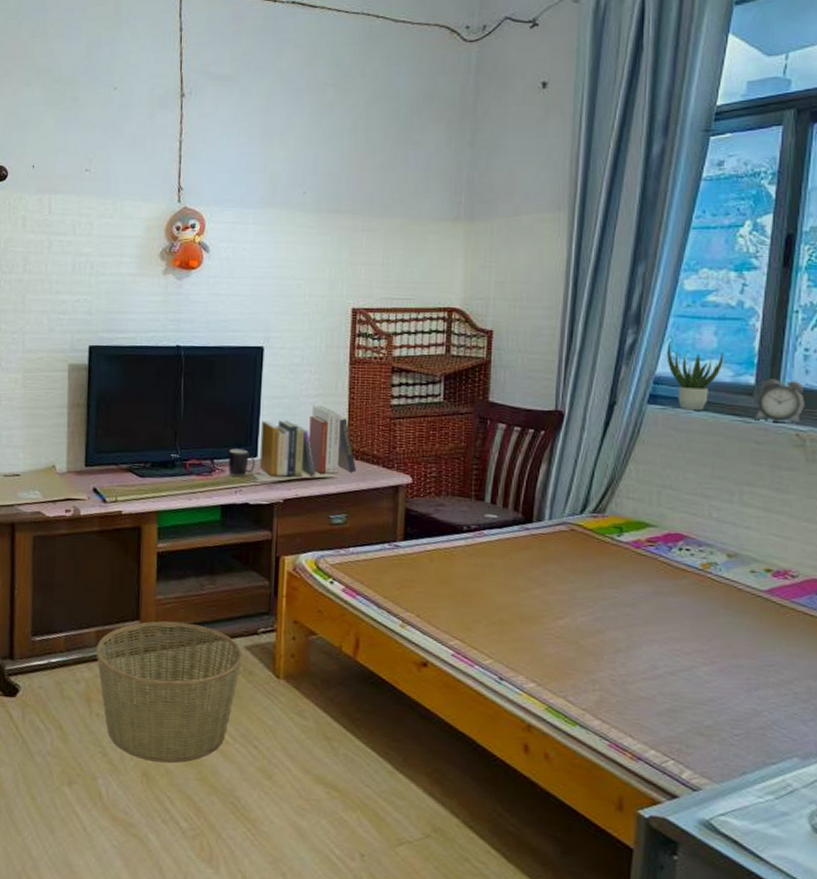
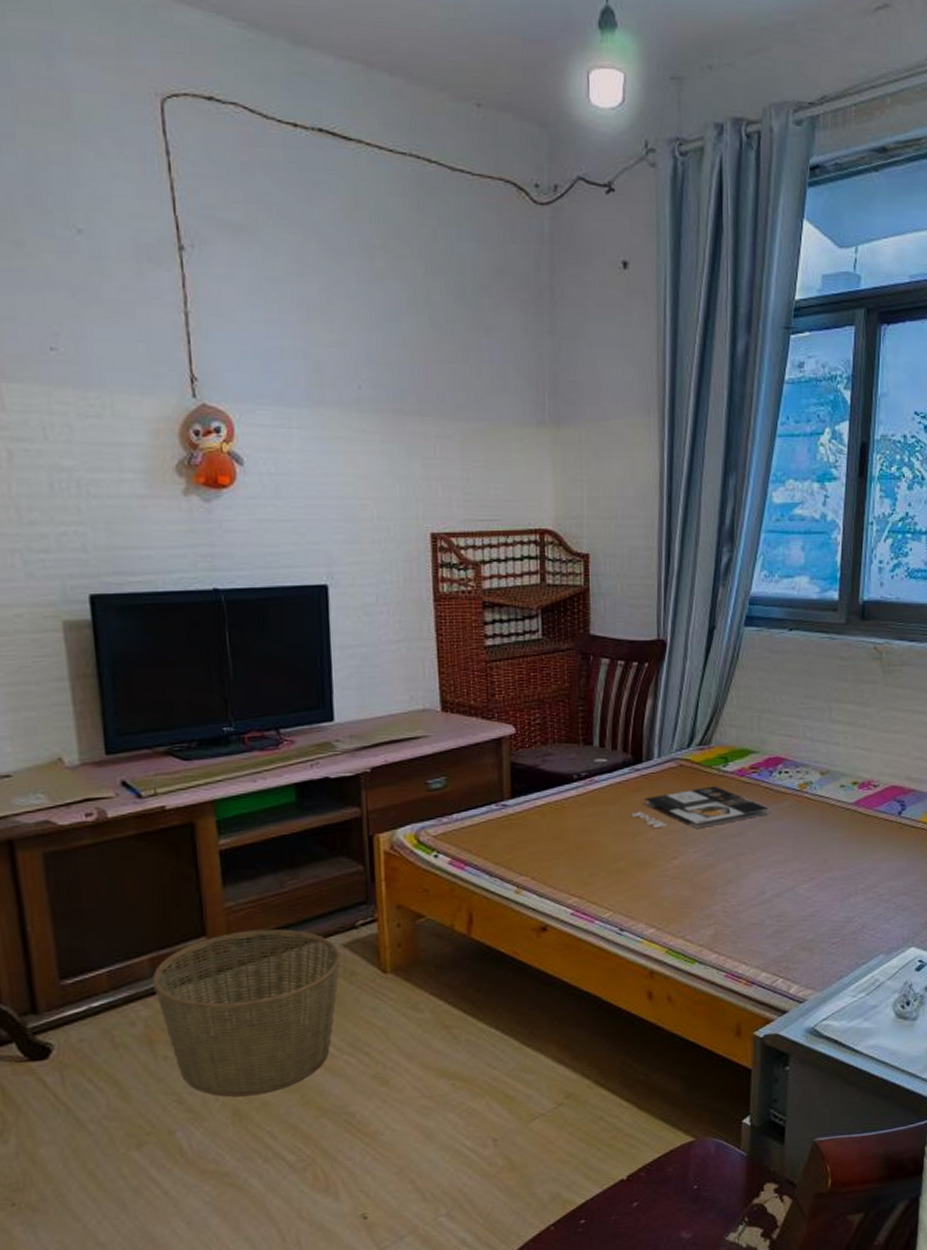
mug: present [228,448,255,477] -> none [296,713,332,747]
books: present [259,420,316,477] -> none [334,674,406,742]
books: present [309,404,356,474] -> none [393,652,452,733]
magazine: none [518,553,668,593] -> present [631,785,770,829]
potted plant: present [666,342,724,411] -> none [760,560,811,631]
alarm clock: present [755,379,805,424] -> none [839,593,881,637]

